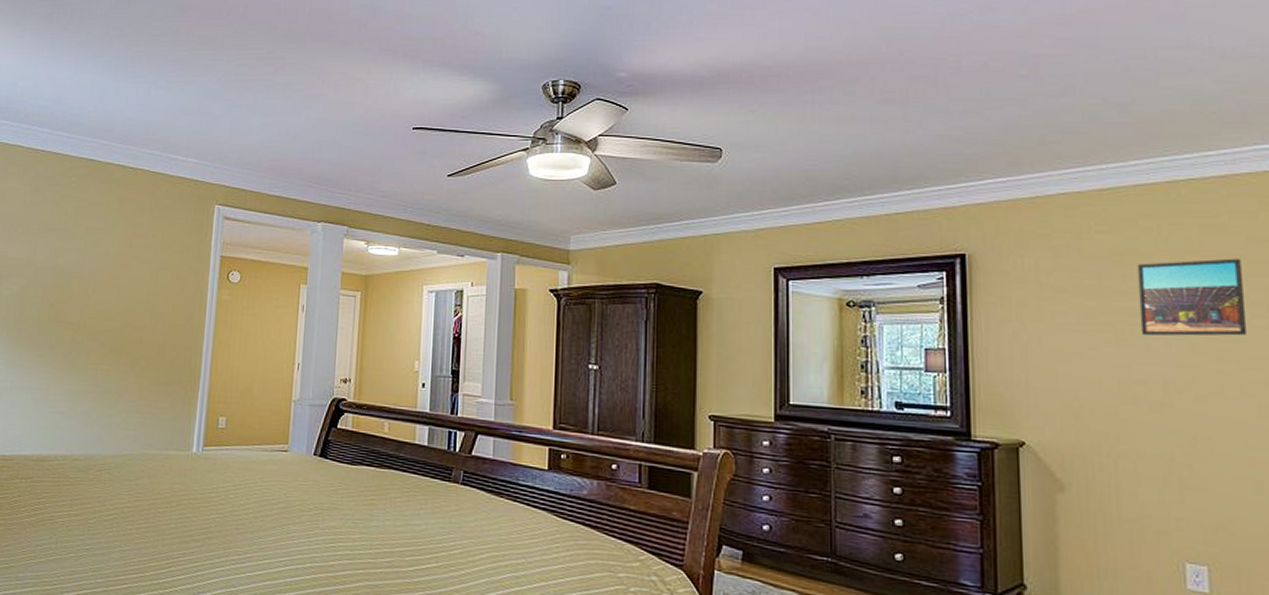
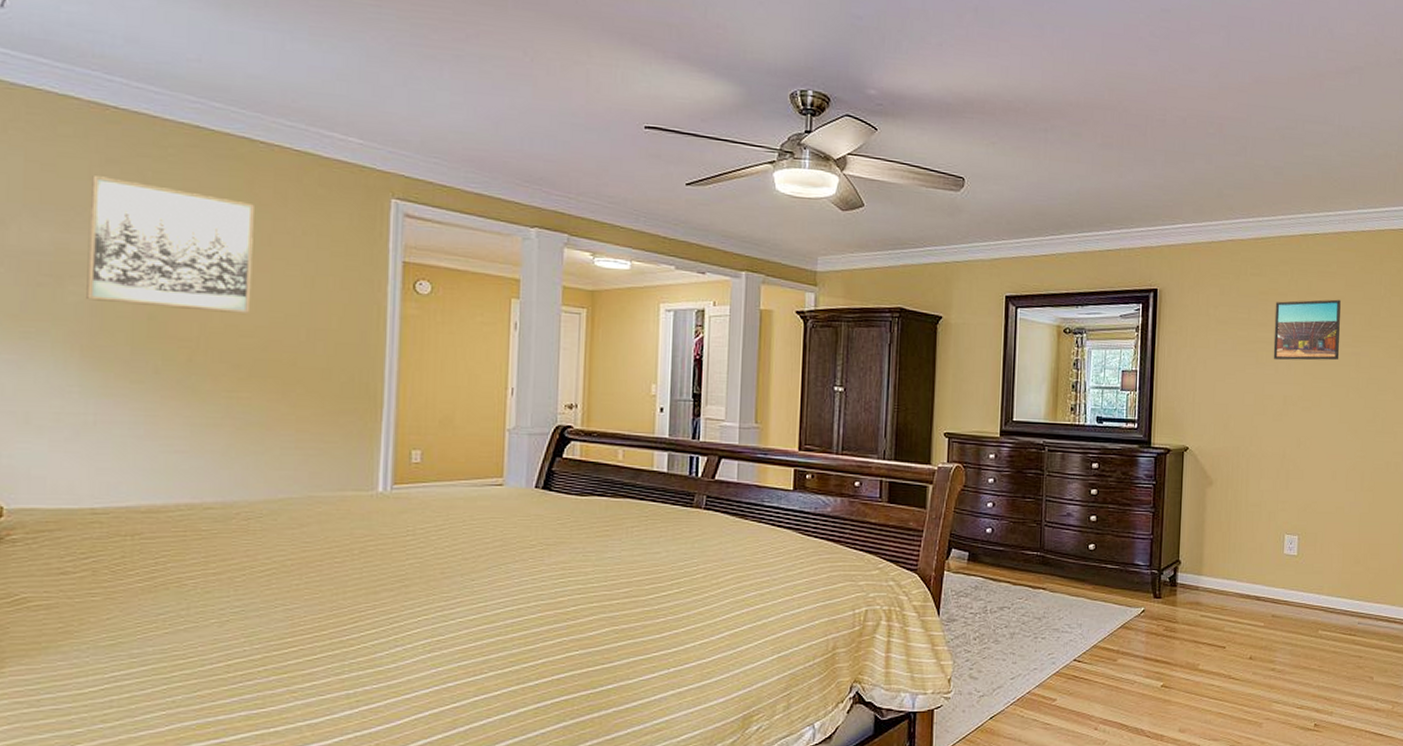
wall art: none [14,202,122,302] -> present [86,176,254,313]

